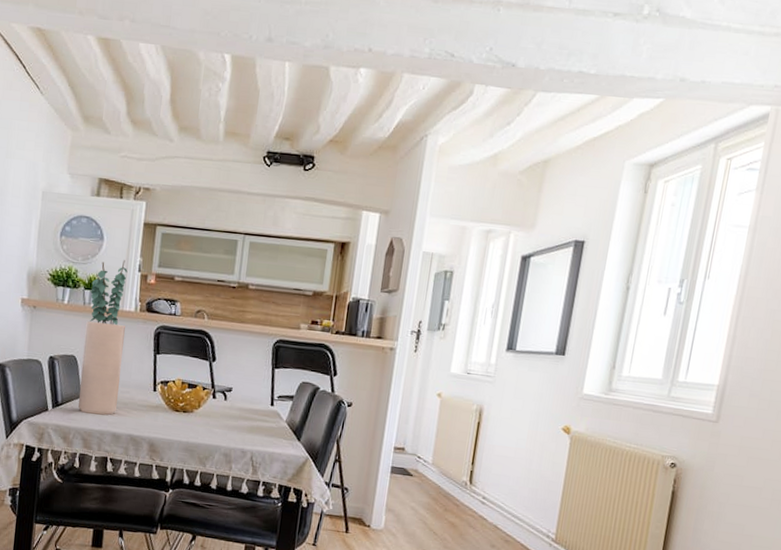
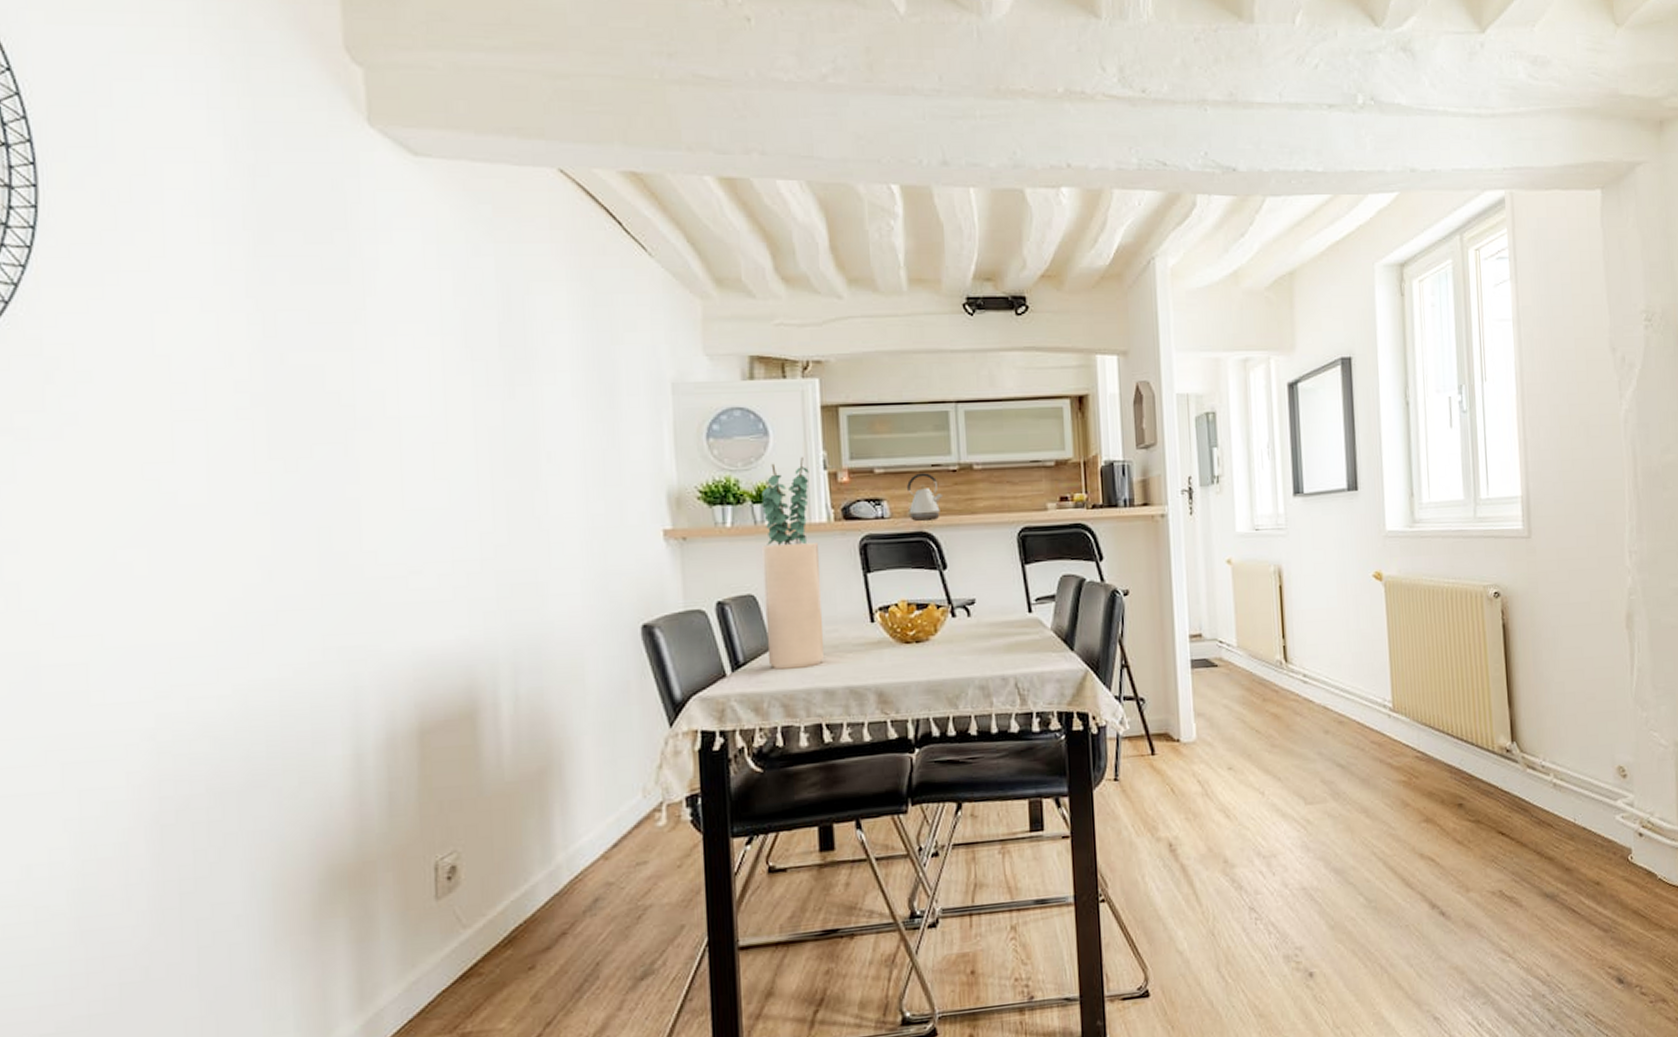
kettle: none [193,285,223,323] -> present [907,473,944,521]

